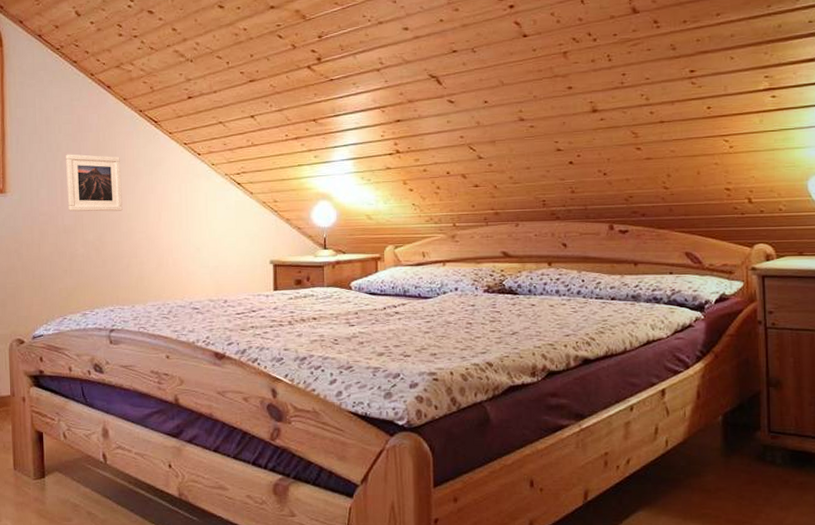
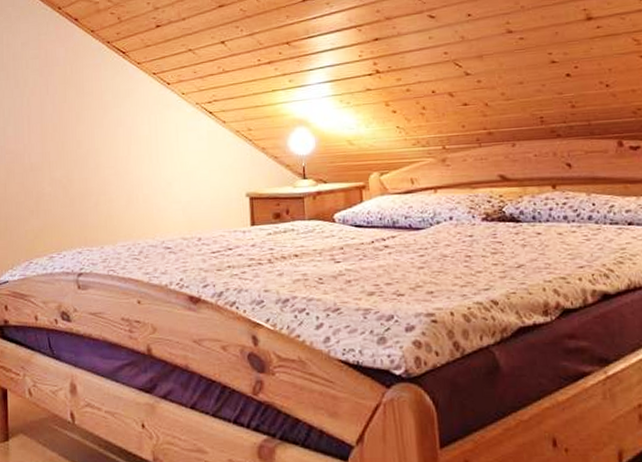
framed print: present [66,154,123,212] -> none [33,89,91,149]

